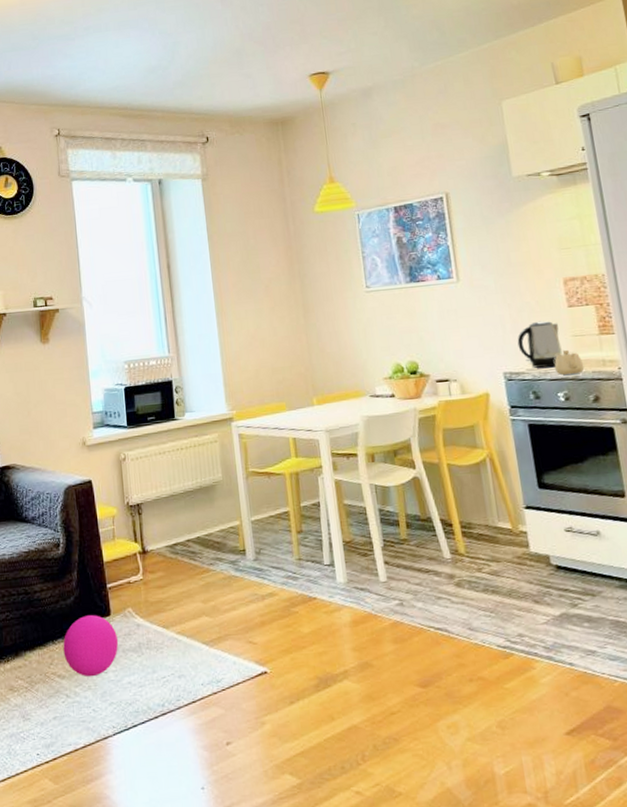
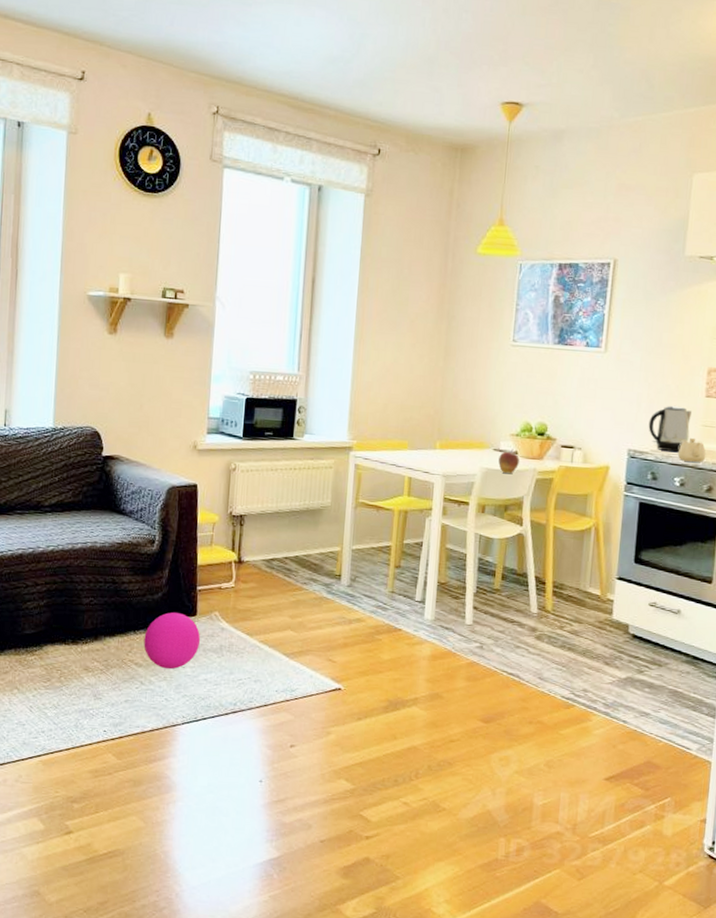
fruit: none [377,392,398,419] -> present [498,449,519,474]

